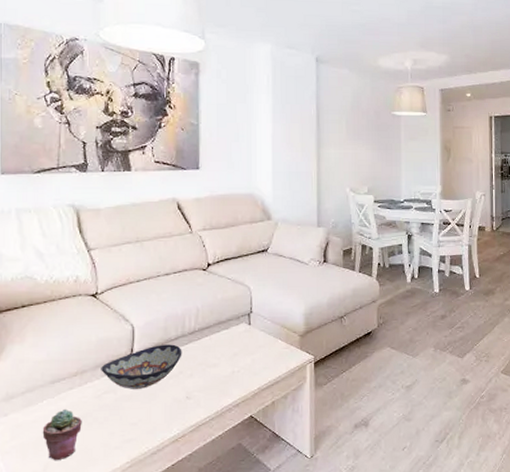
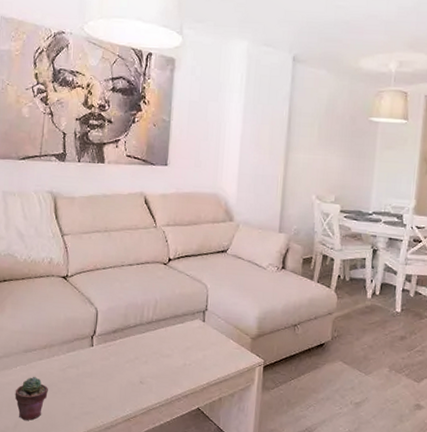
decorative bowl: present [101,344,182,389] -> none [67,330,140,368]

